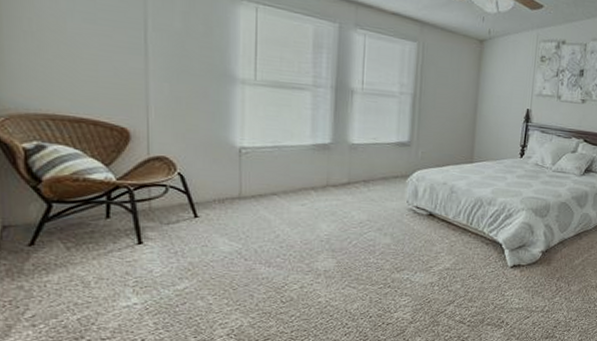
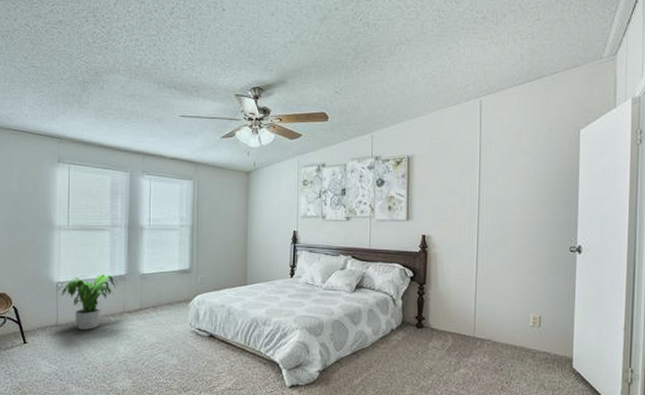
potted plant: none [241,141,321,204] -> present [57,275,118,330]

